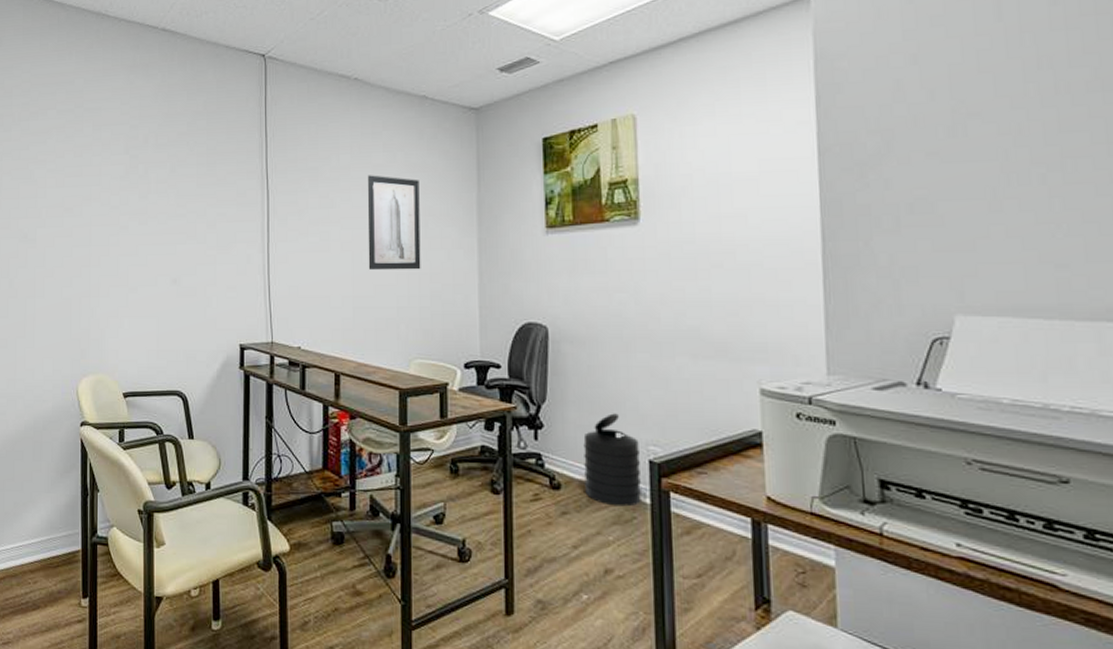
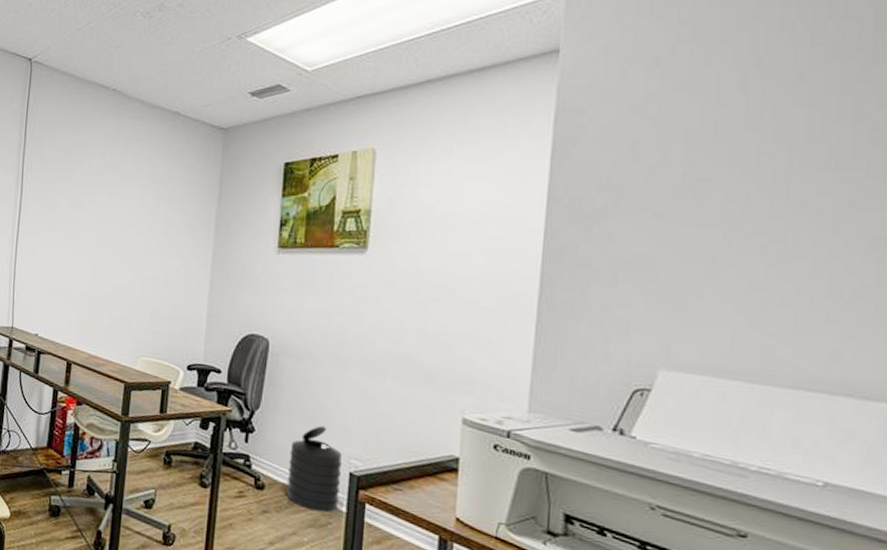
wall art: present [367,175,421,271] -> none [108,182,164,275]

